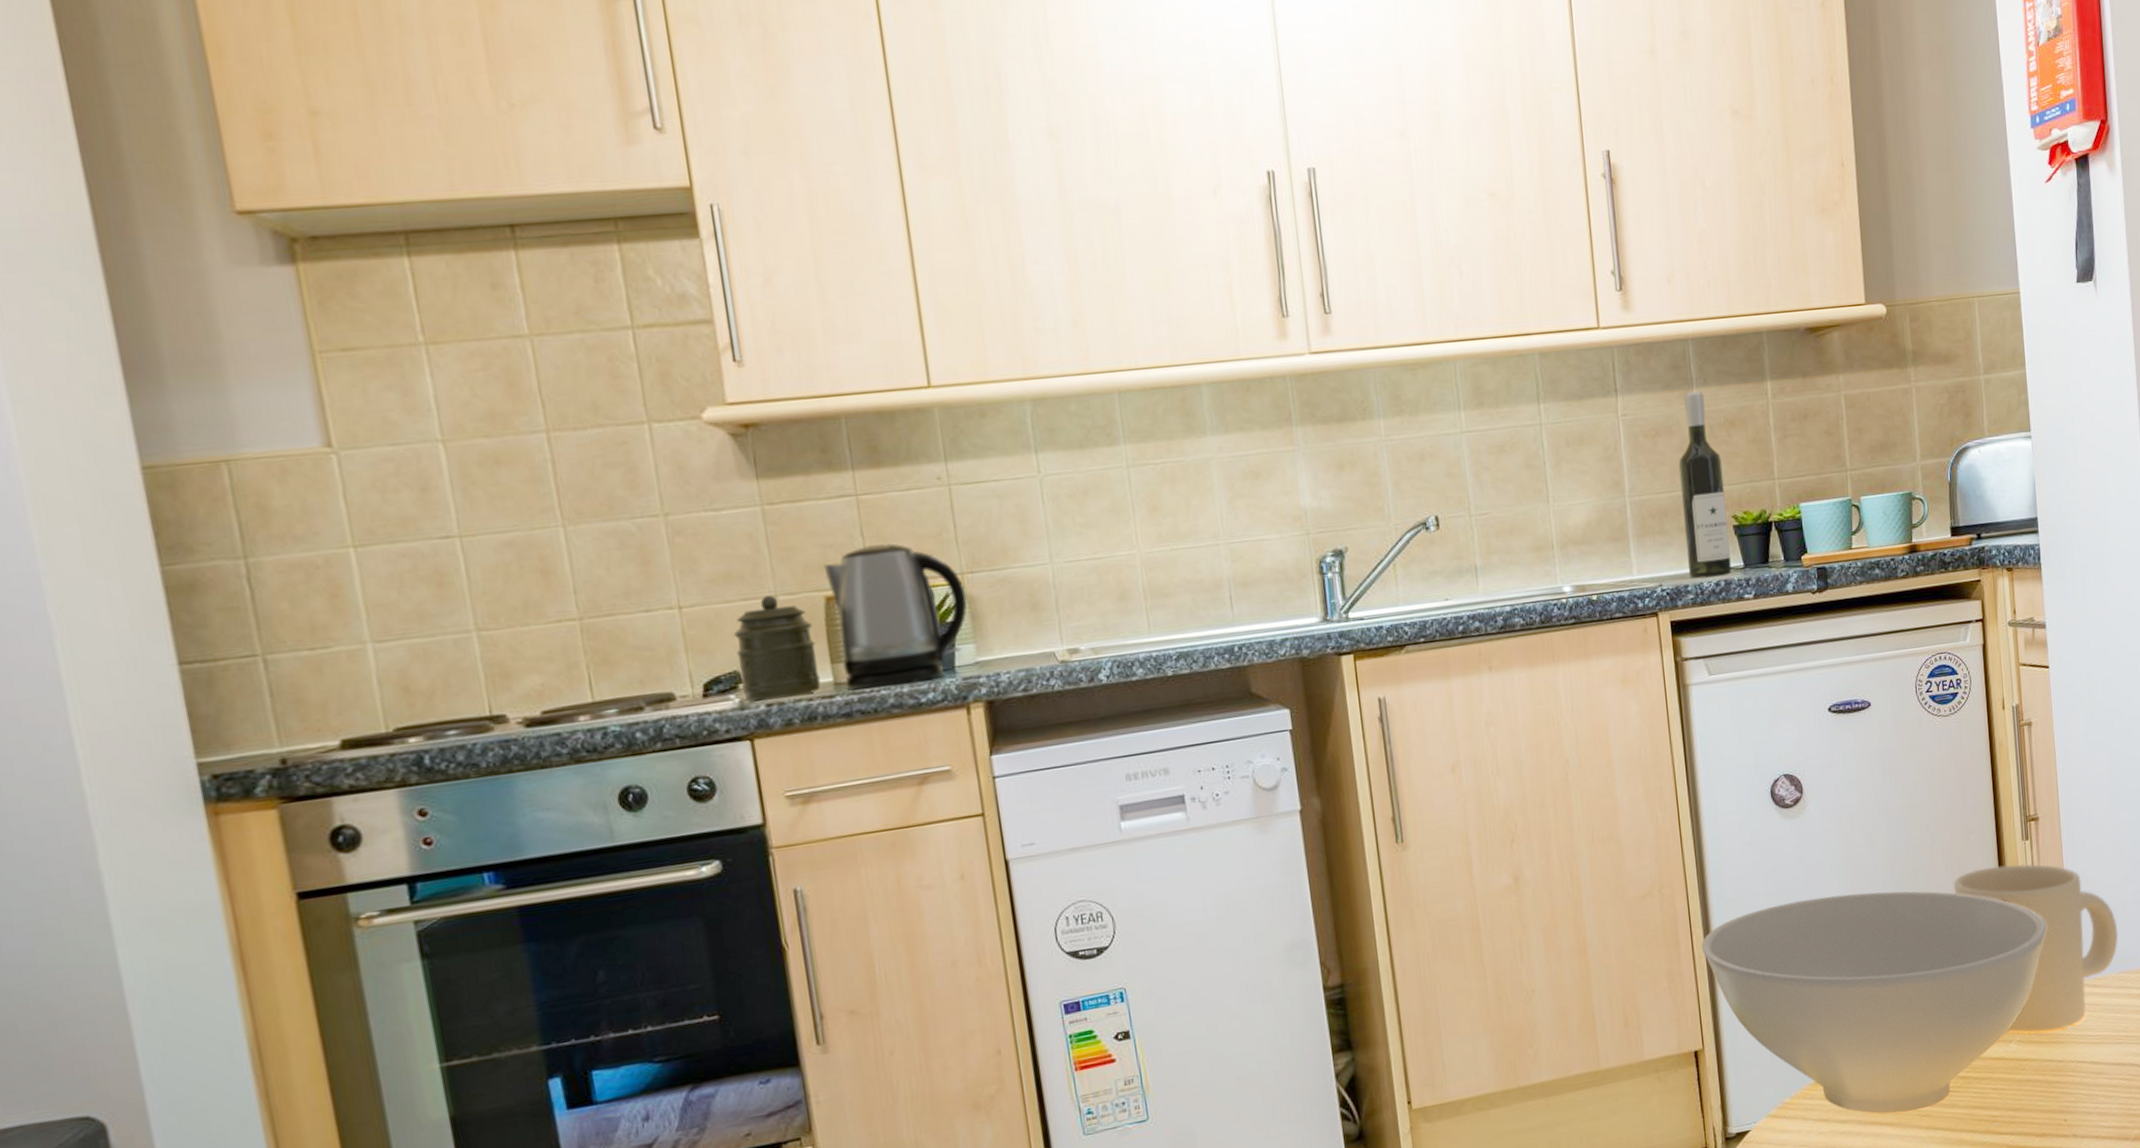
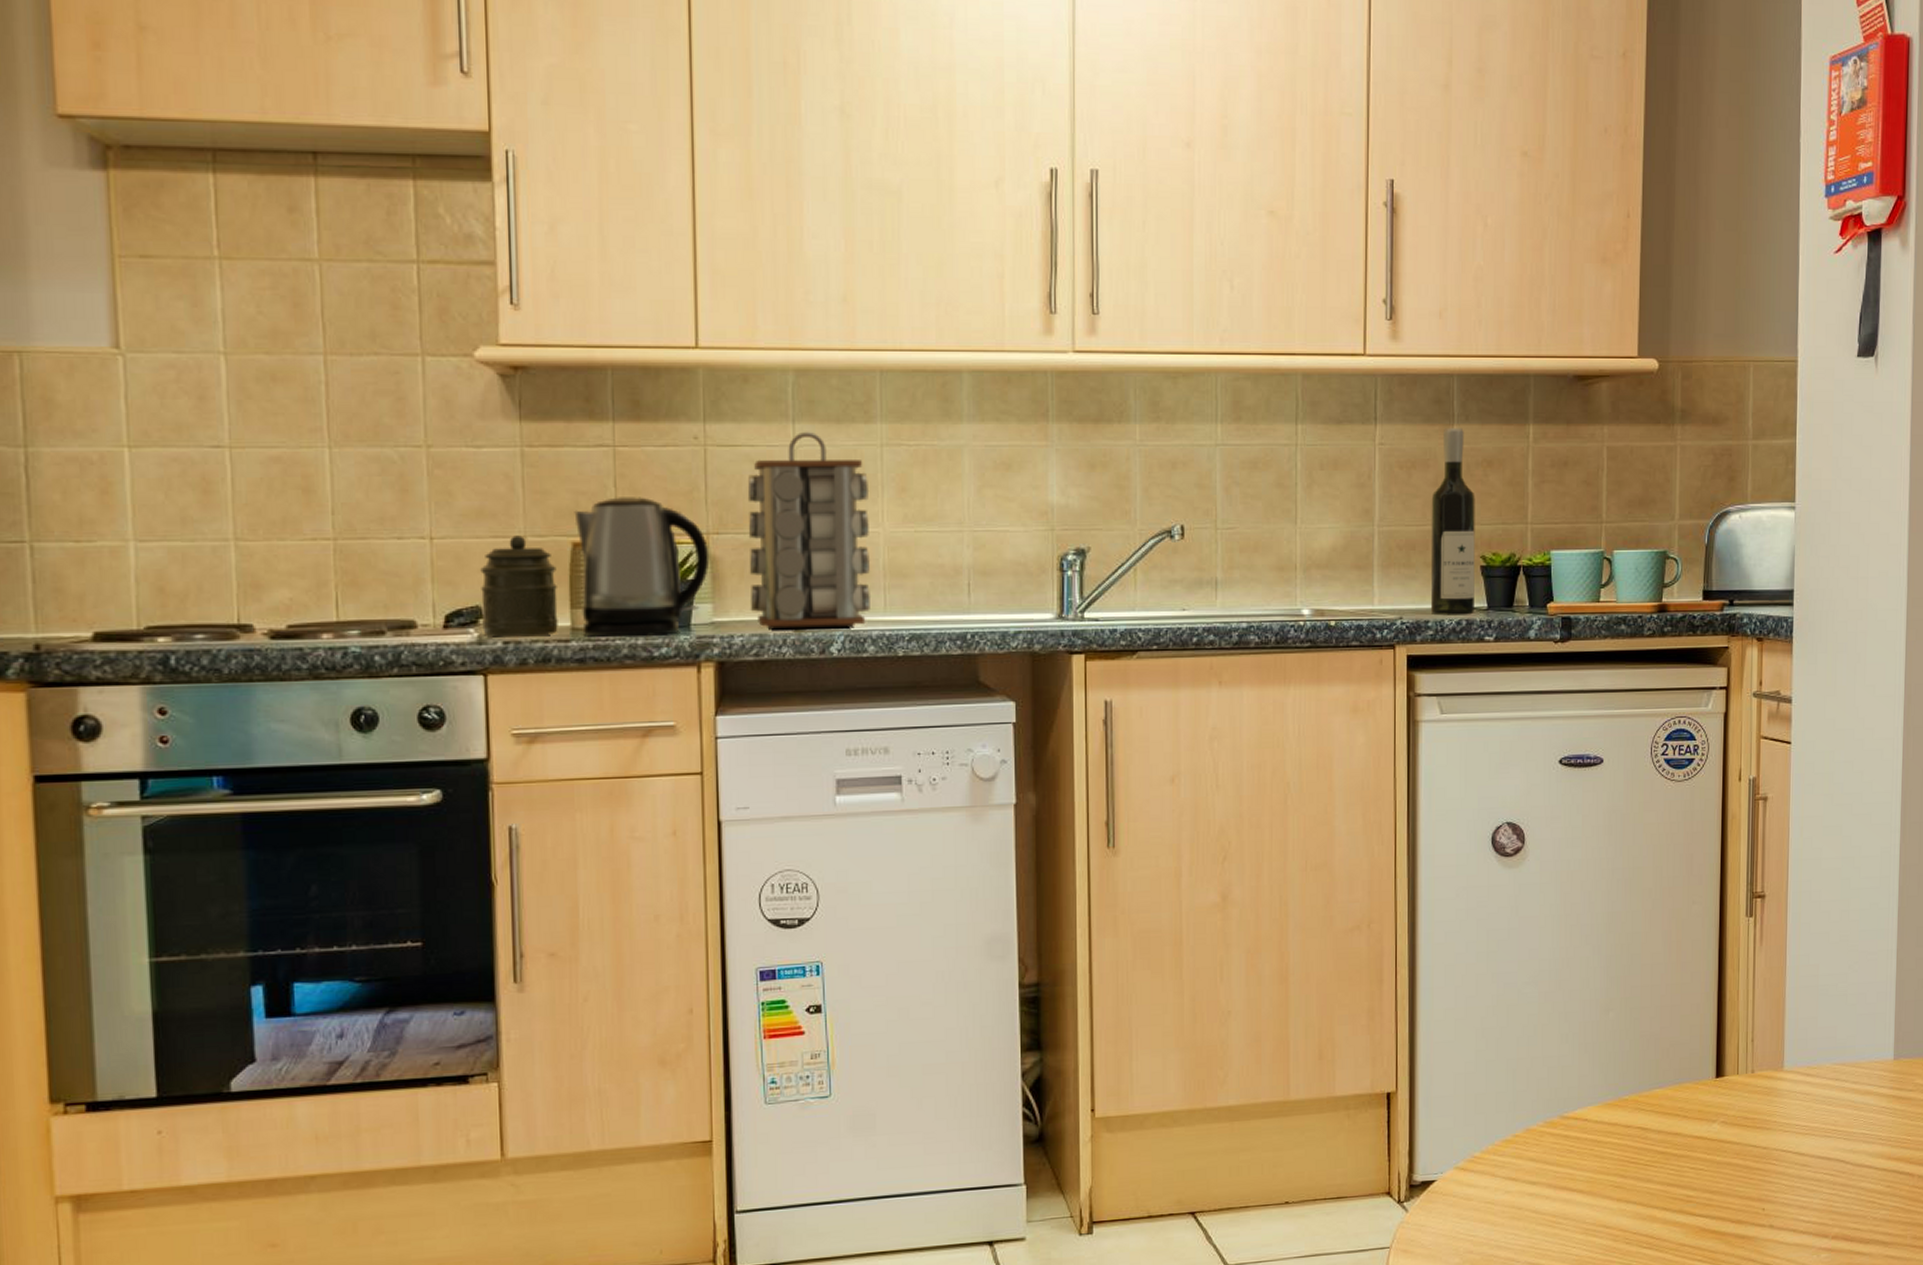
spice rack: none [996,460,1135,663] -> present [747,431,870,630]
bowl: present [1701,891,2047,1114] -> none [1405,951,1763,1181]
mug: present [1953,863,2118,1033] -> none [1670,939,1836,1116]

